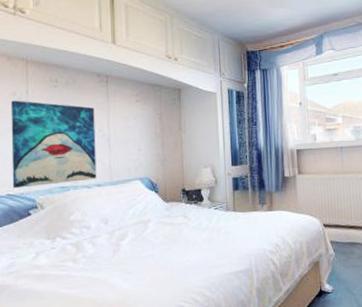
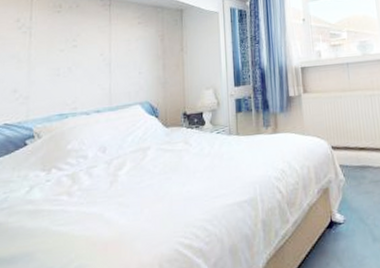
wall art: present [10,100,97,189] -> none [10,27,97,118]

